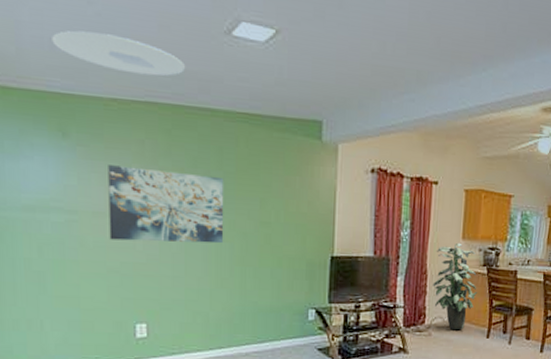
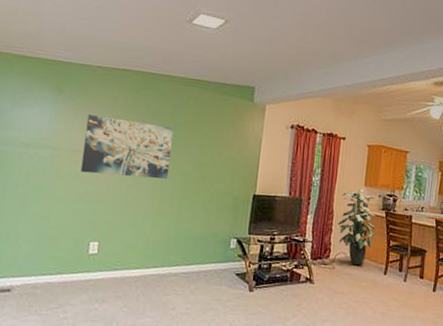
ceiling light: present [52,30,185,77] -> none [63,18,155,51]

